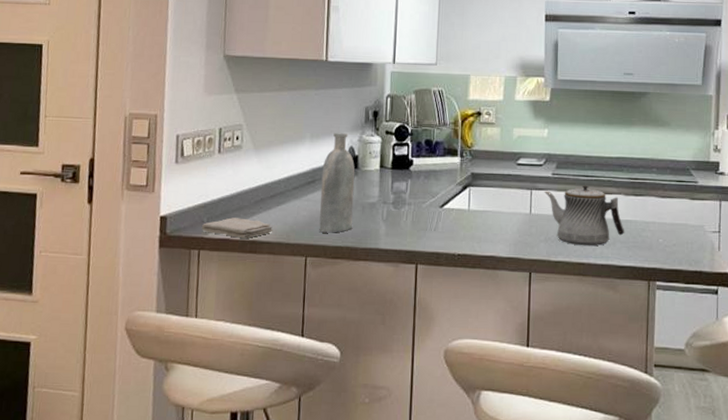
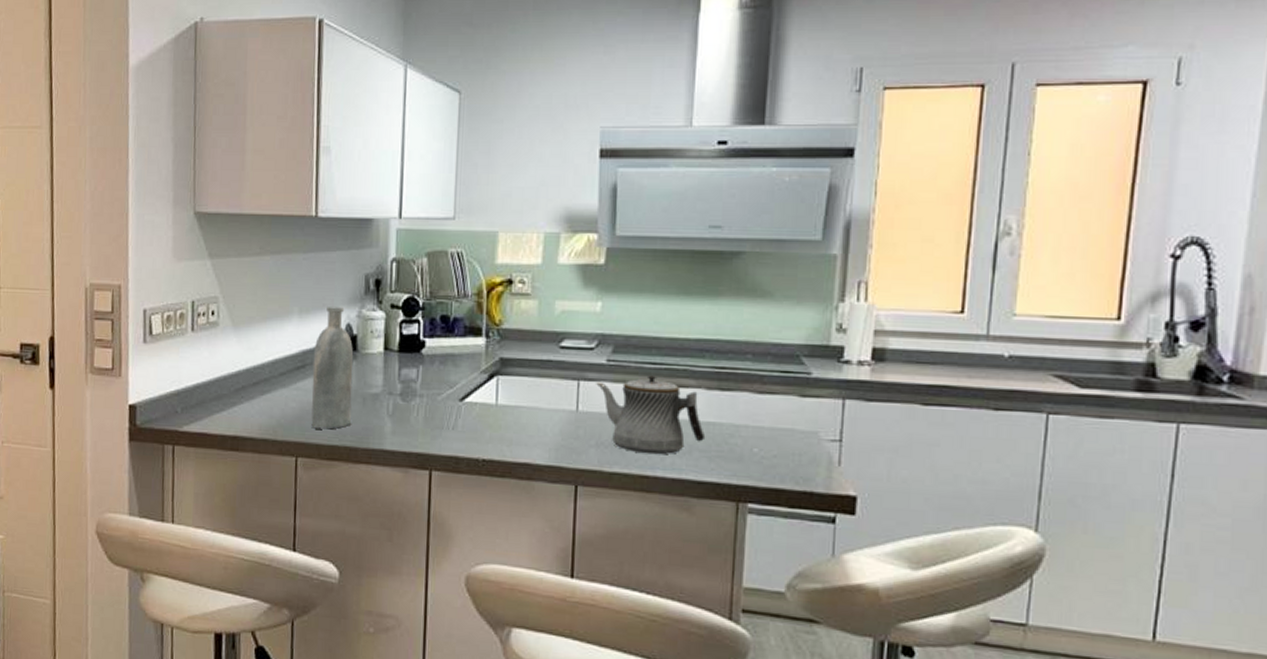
washcloth: present [201,217,273,239] -> none [175,408,258,434]

